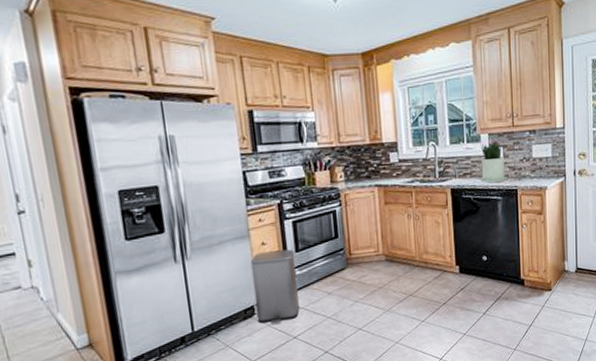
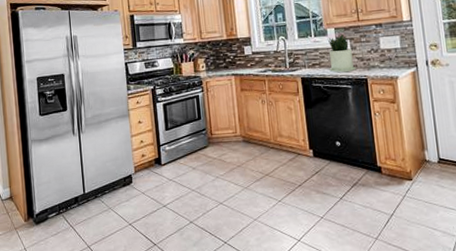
pedal bin: present [250,249,300,324] -> none [129,128,169,192]

